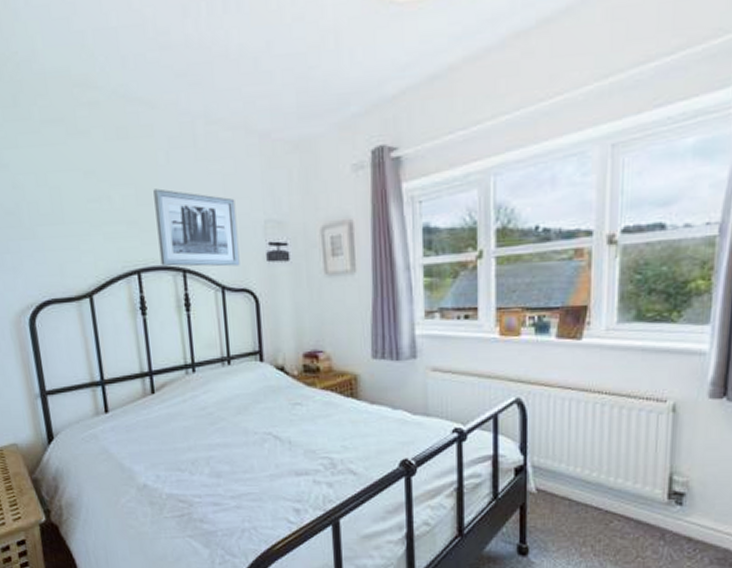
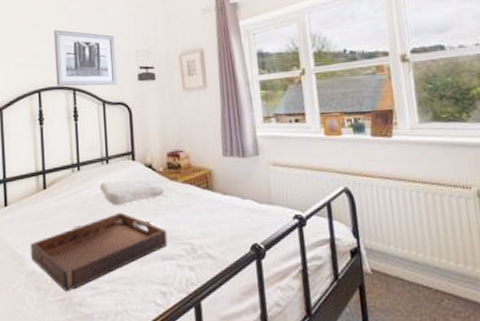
serving tray: none [139,422,303,506] -> present [30,212,168,290]
soap bar: none [220,385,299,415] -> present [99,180,164,206]

